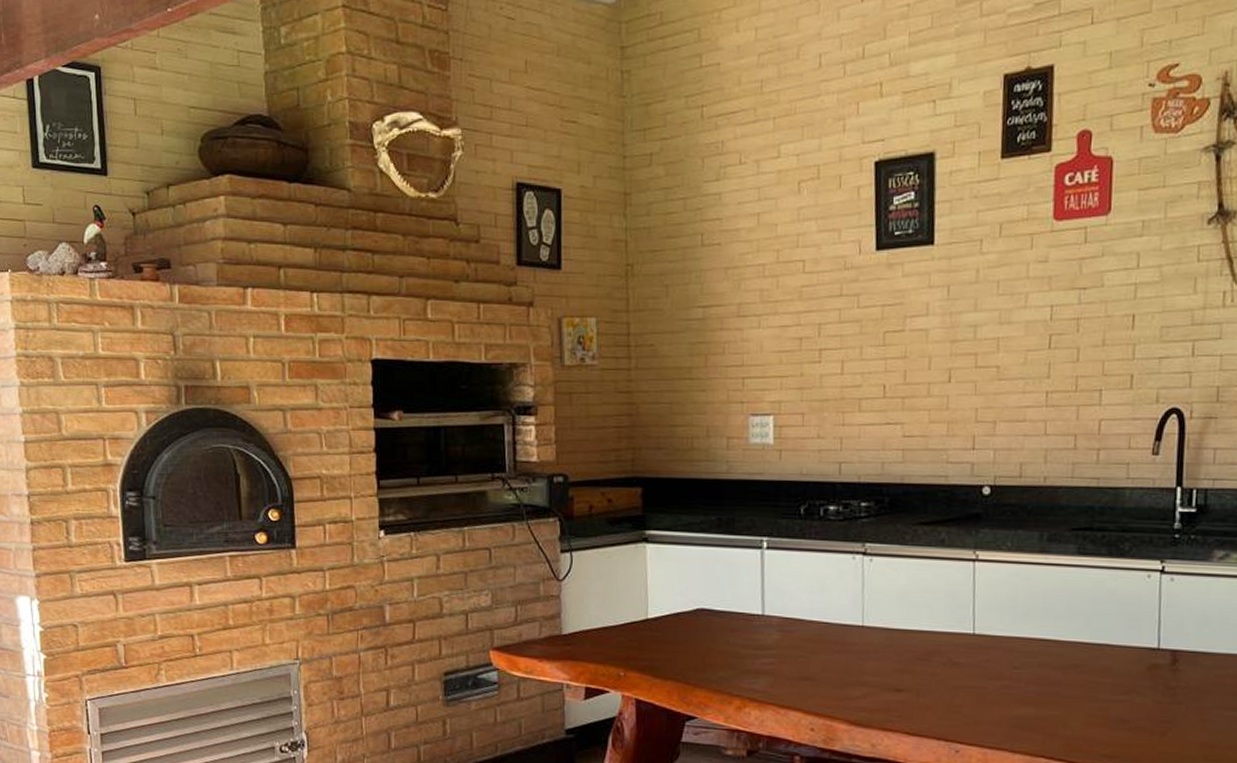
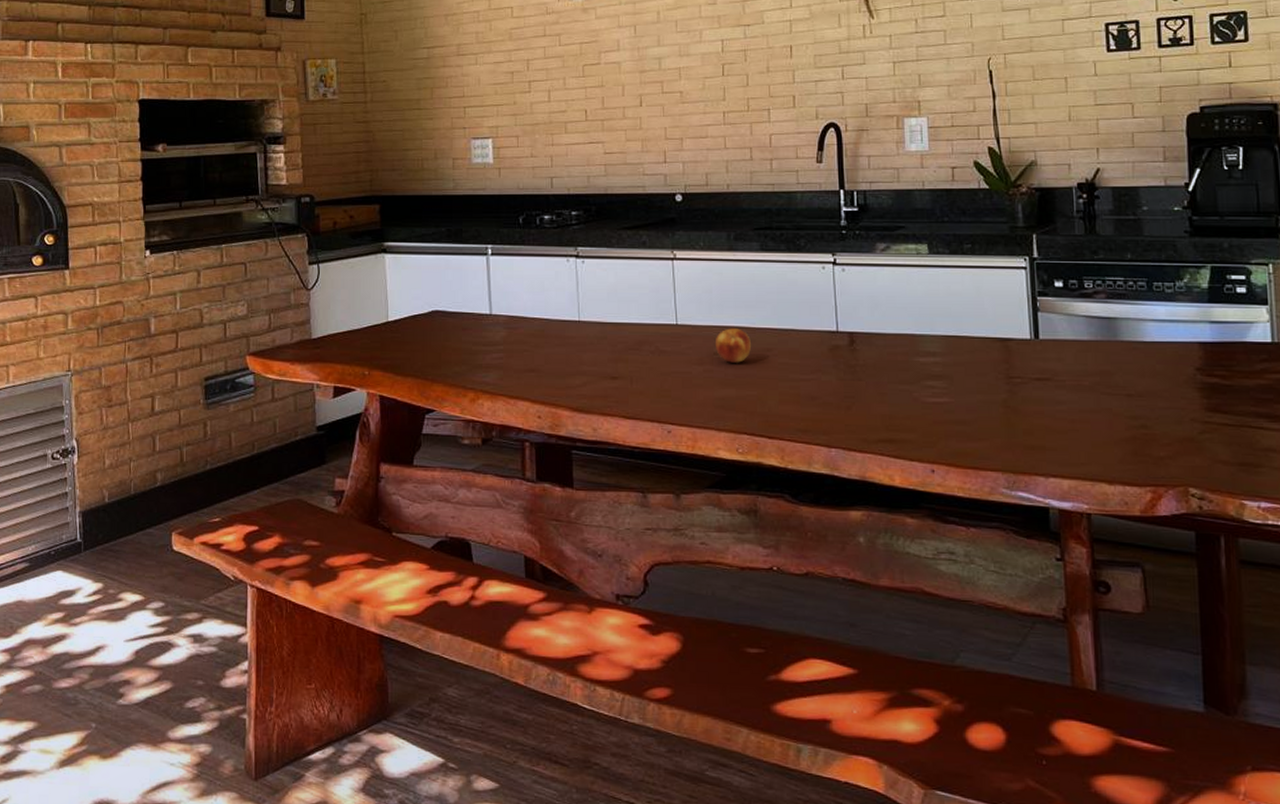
fruit: none [1015,640,1057,679] -> present [714,328,751,363]

